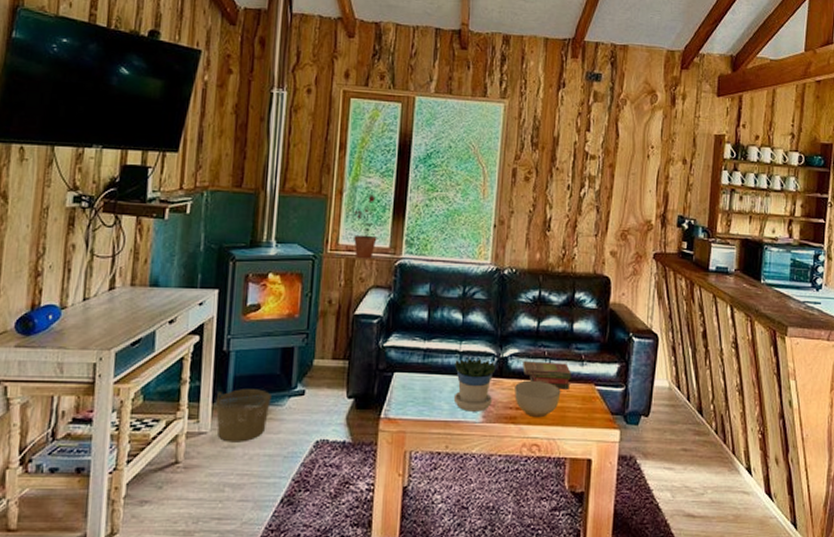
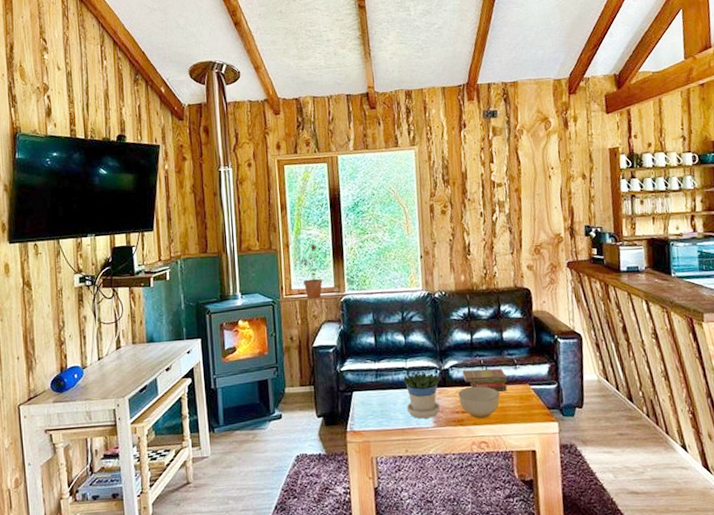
basket: present [215,389,271,442] -> none [211,417,256,463]

